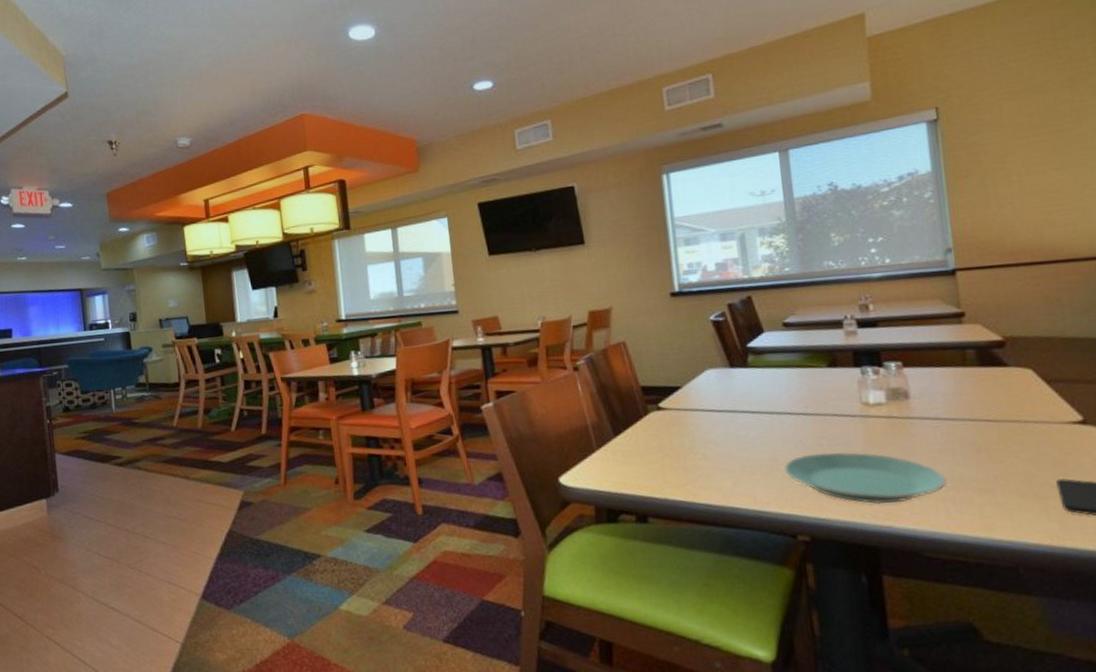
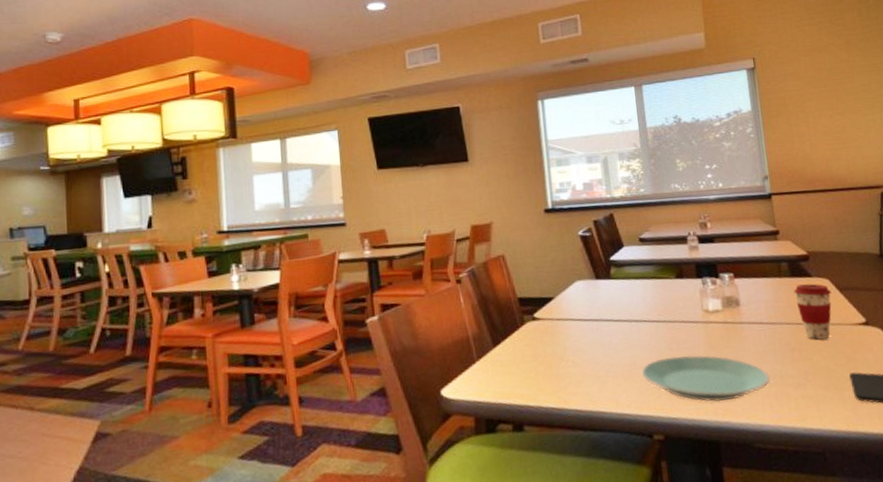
coffee cup: none [982,374,1036,439] -> present [794,283,832,340]

